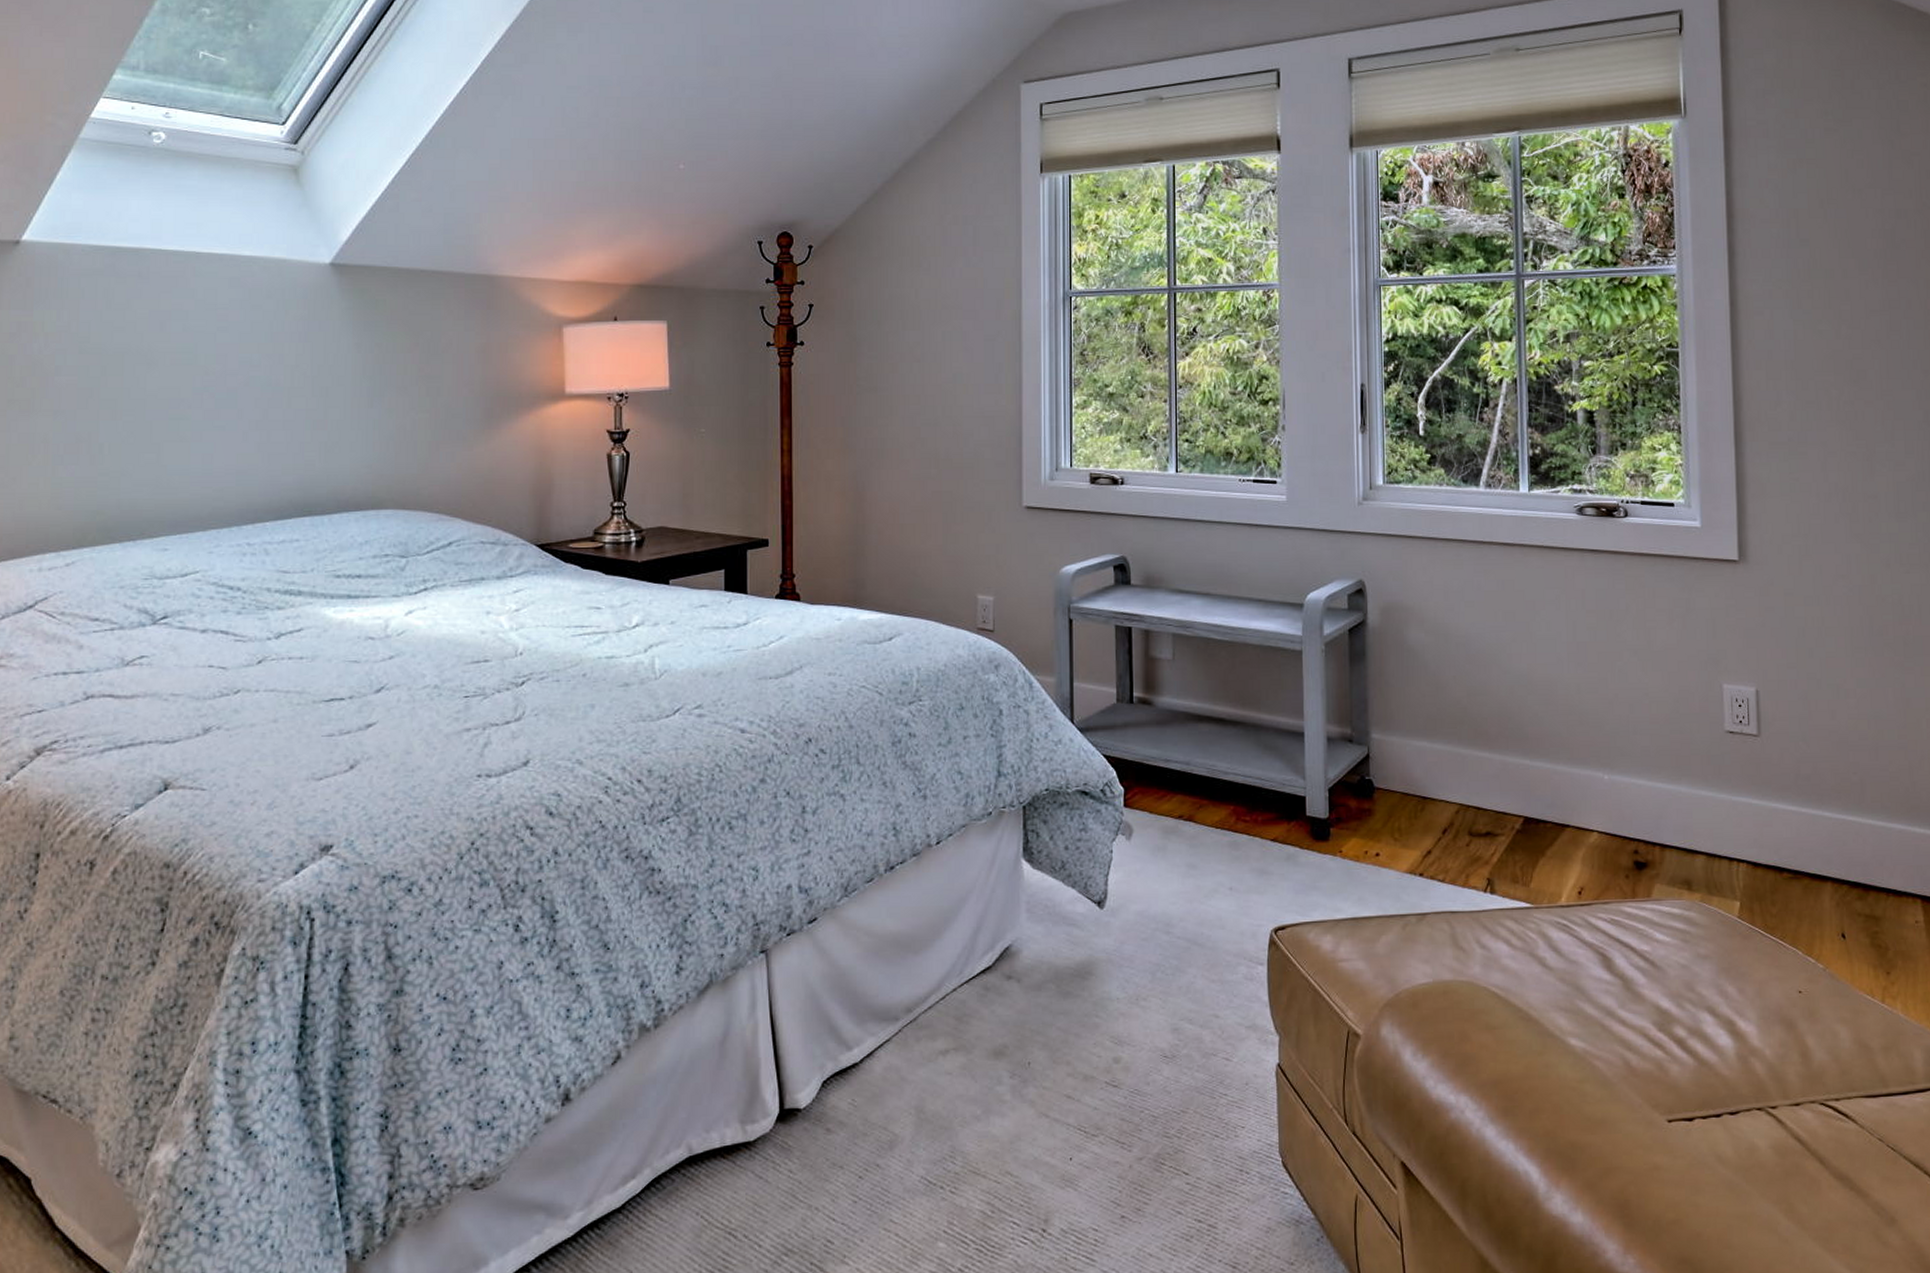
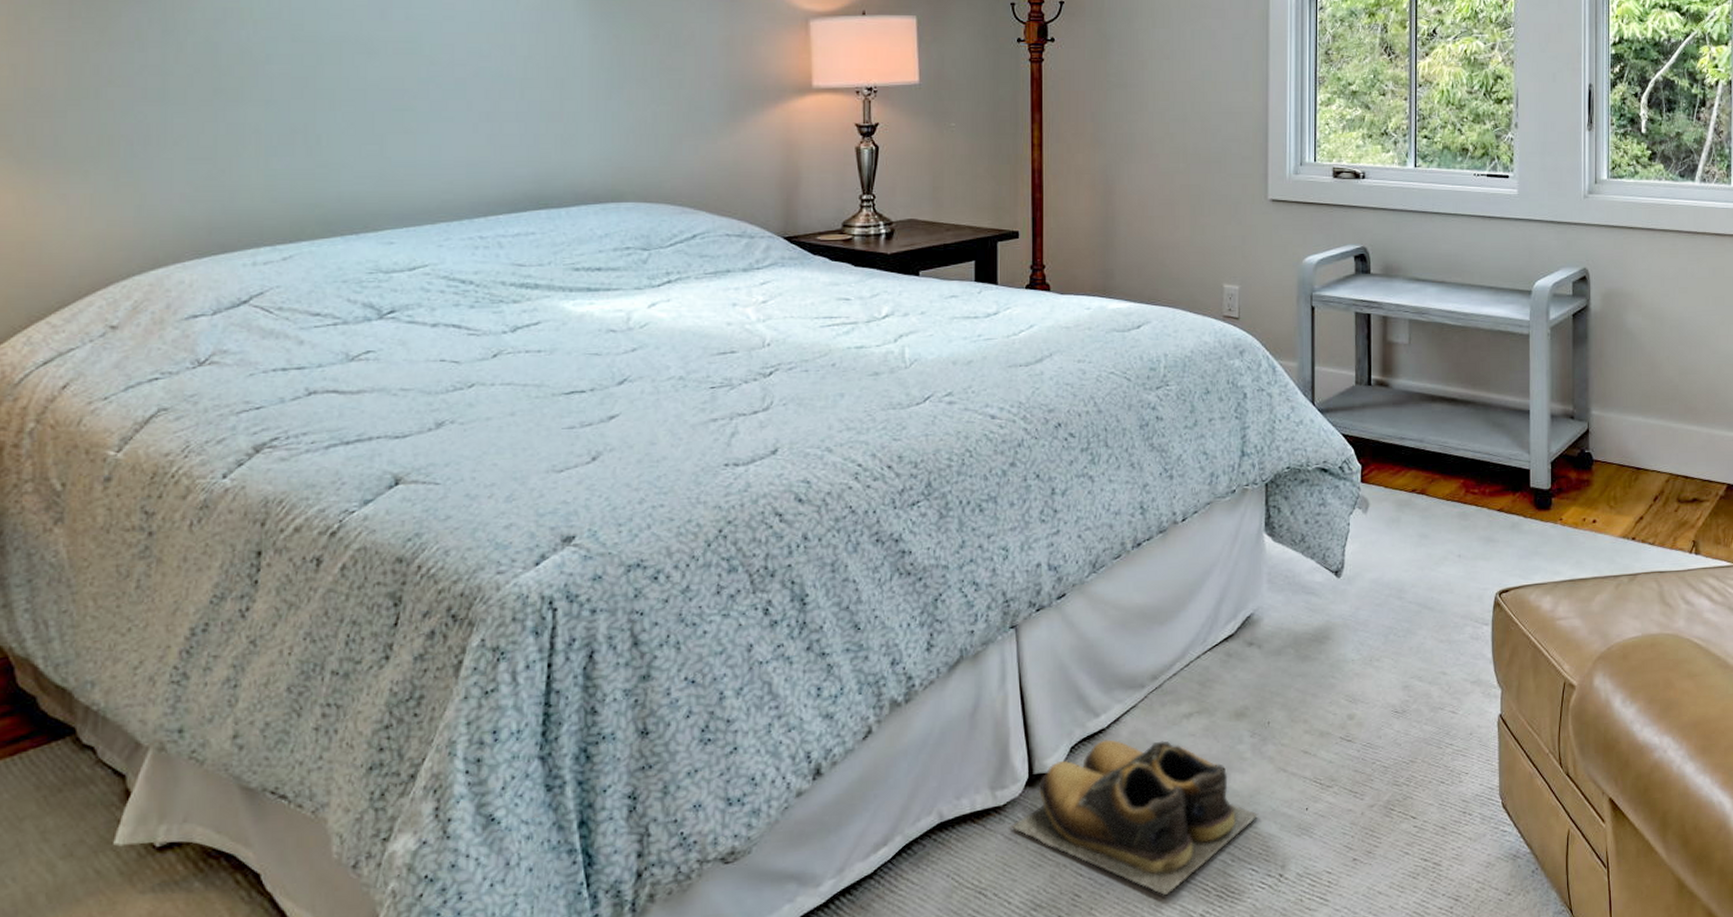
shoes: none [761,1075,1020,1245] -> present [1011,739,1259,895]

